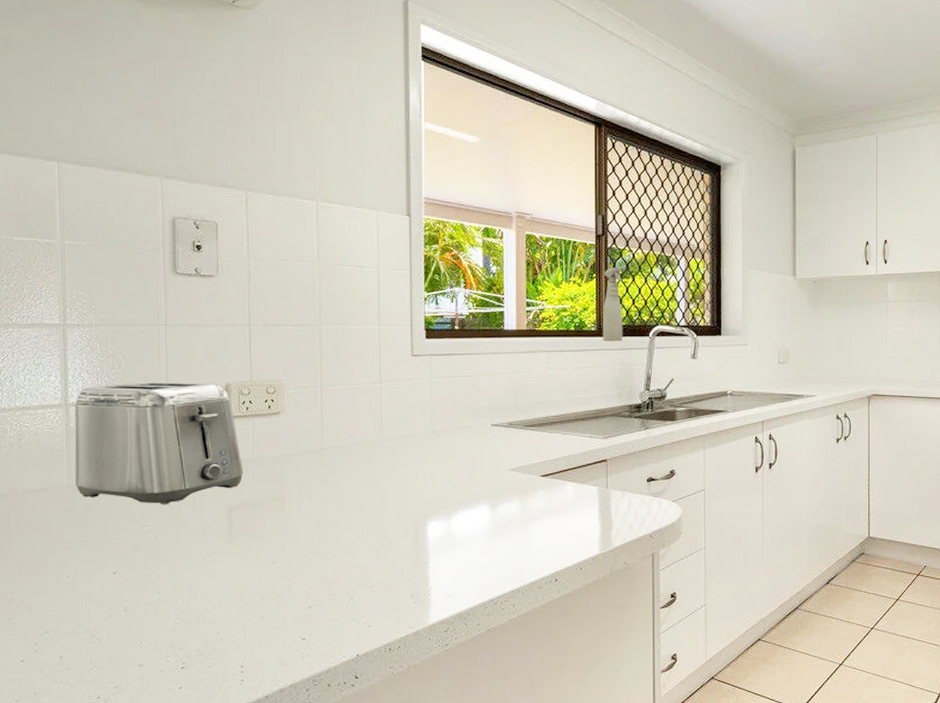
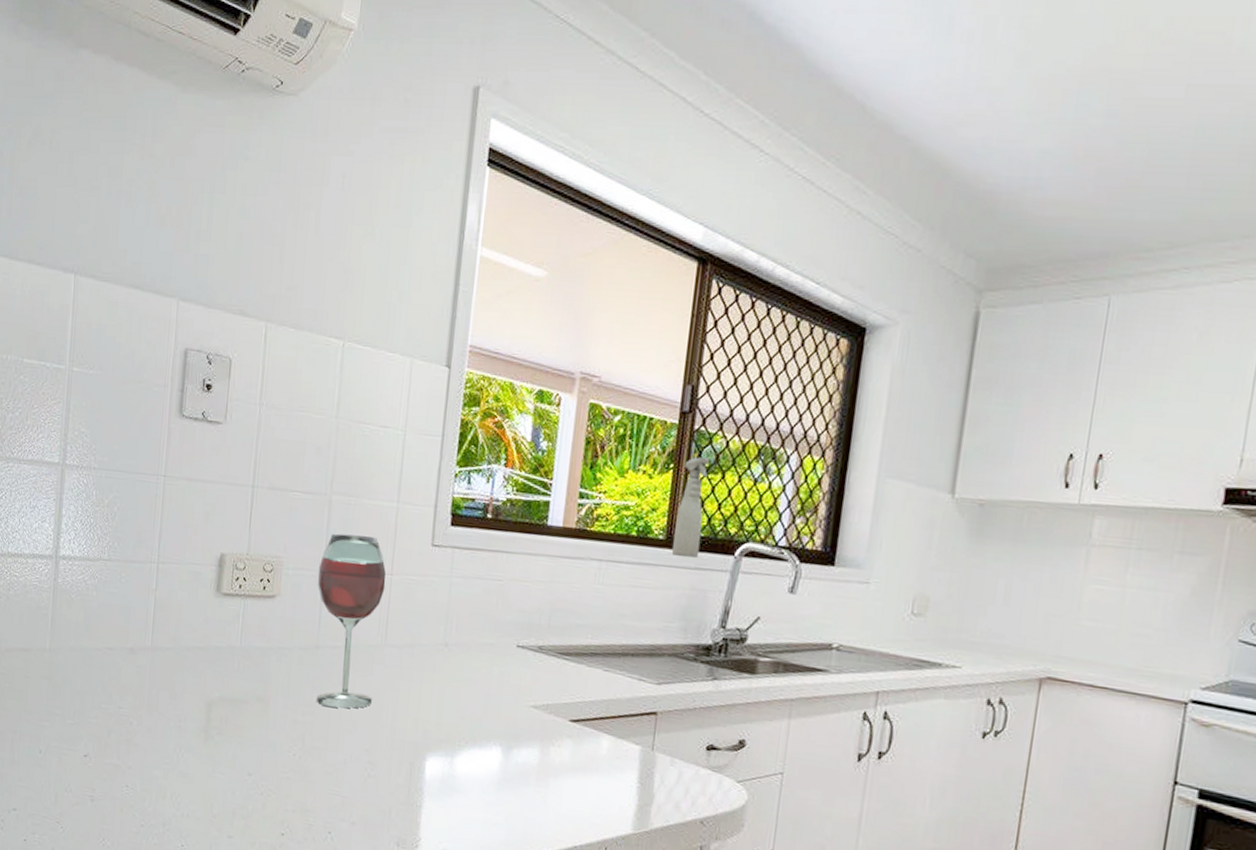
toaster: present [74,382,244,505] -> none [57,538,229,687]
wineglass: none [316,355,377,495] -> present [316,533,386,709]

